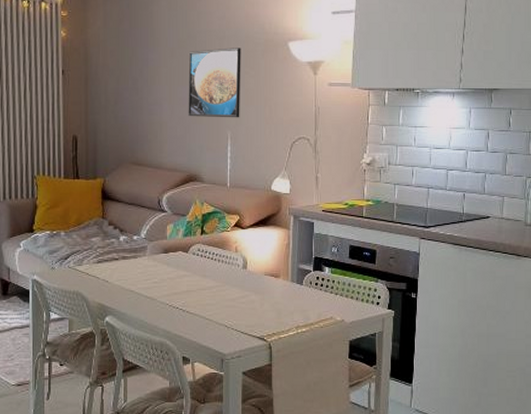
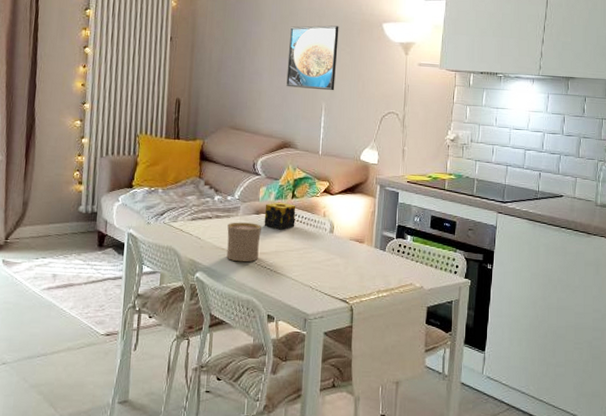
cup: none [135,262,171,304] -> present [227,222,261,262]
candle: none [173,239,206,268] -> present [264,202,296,230]

